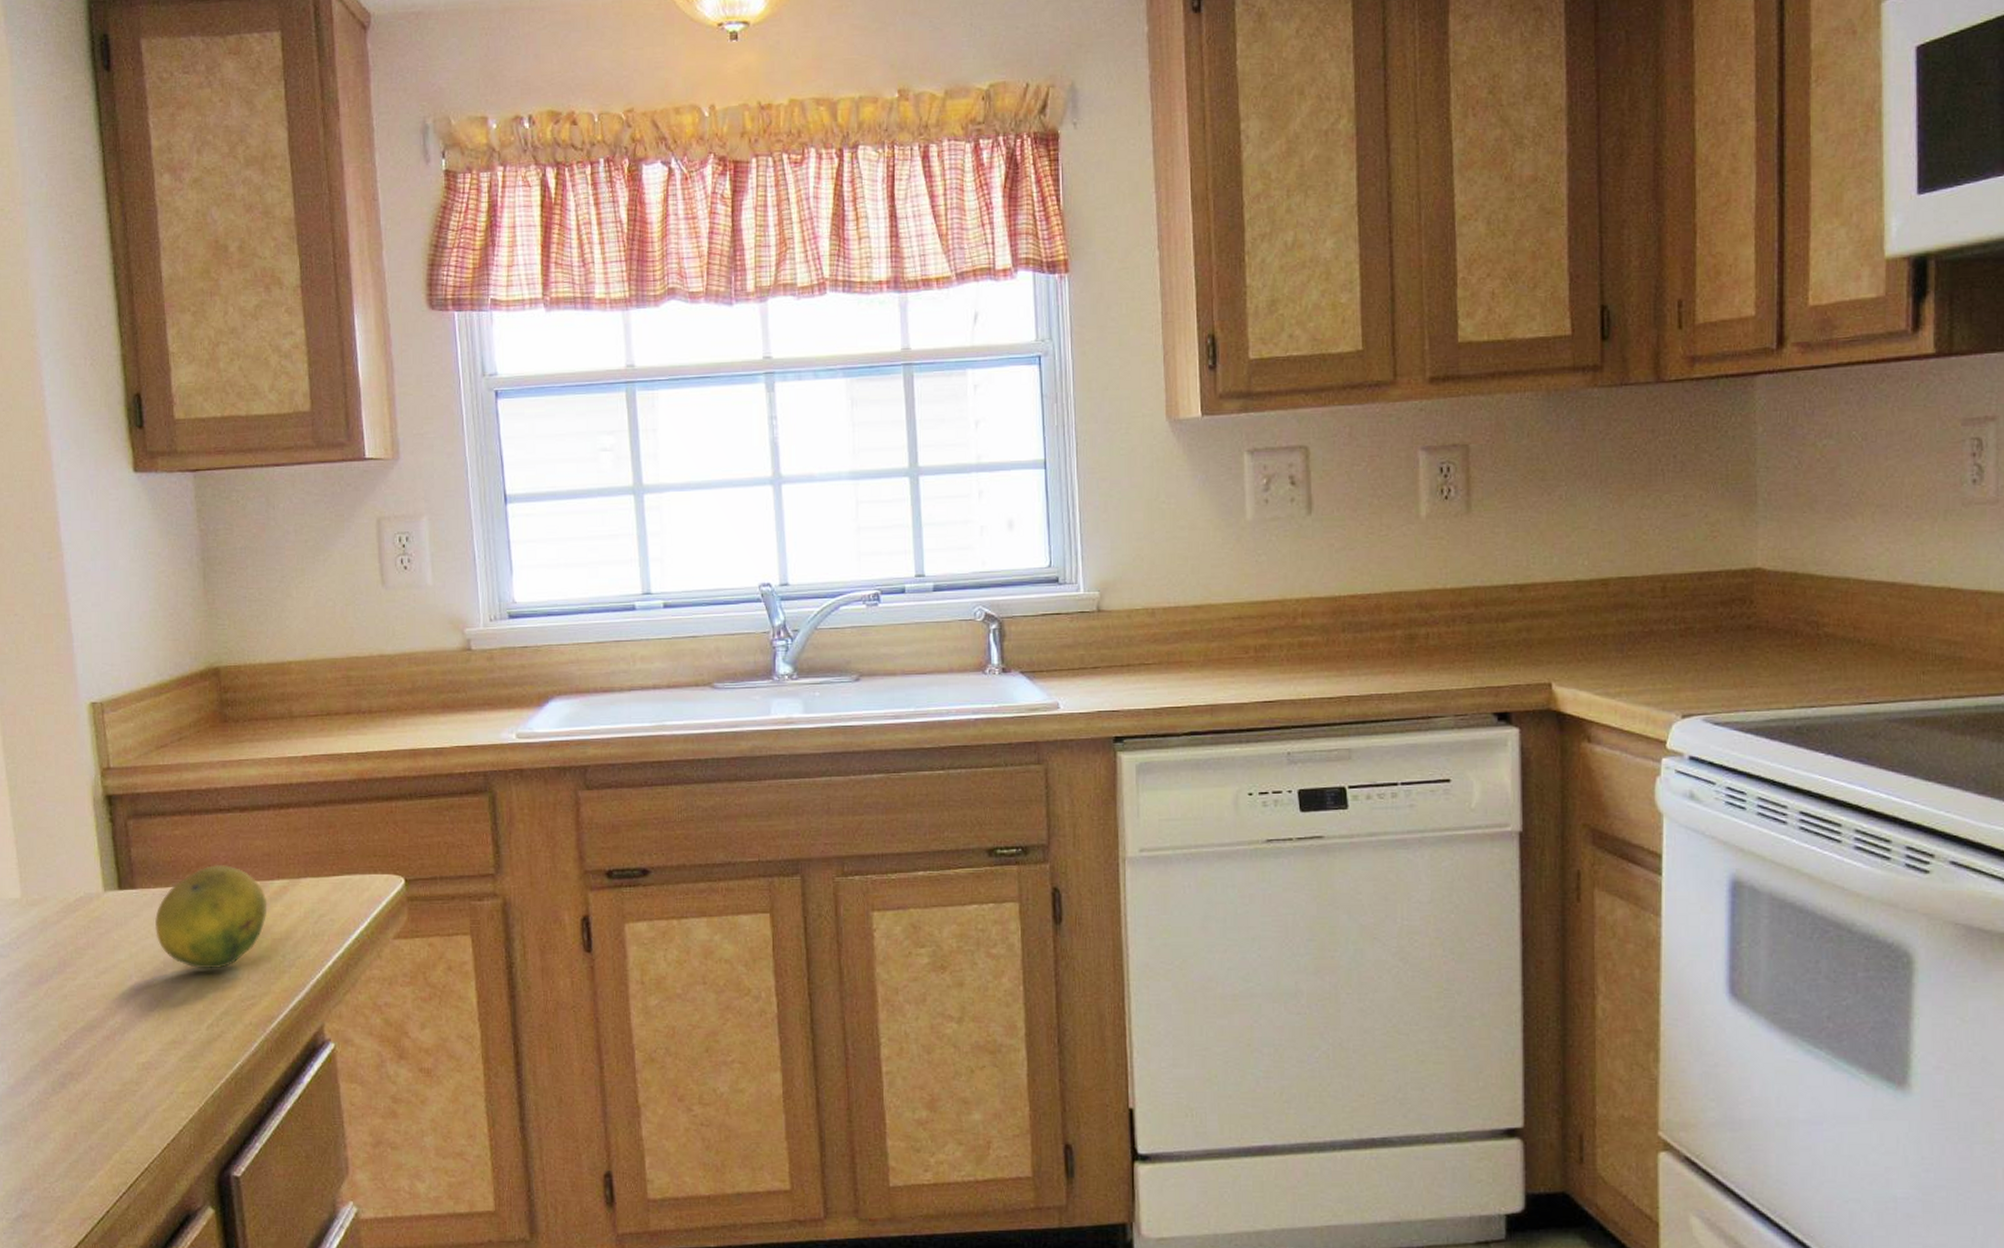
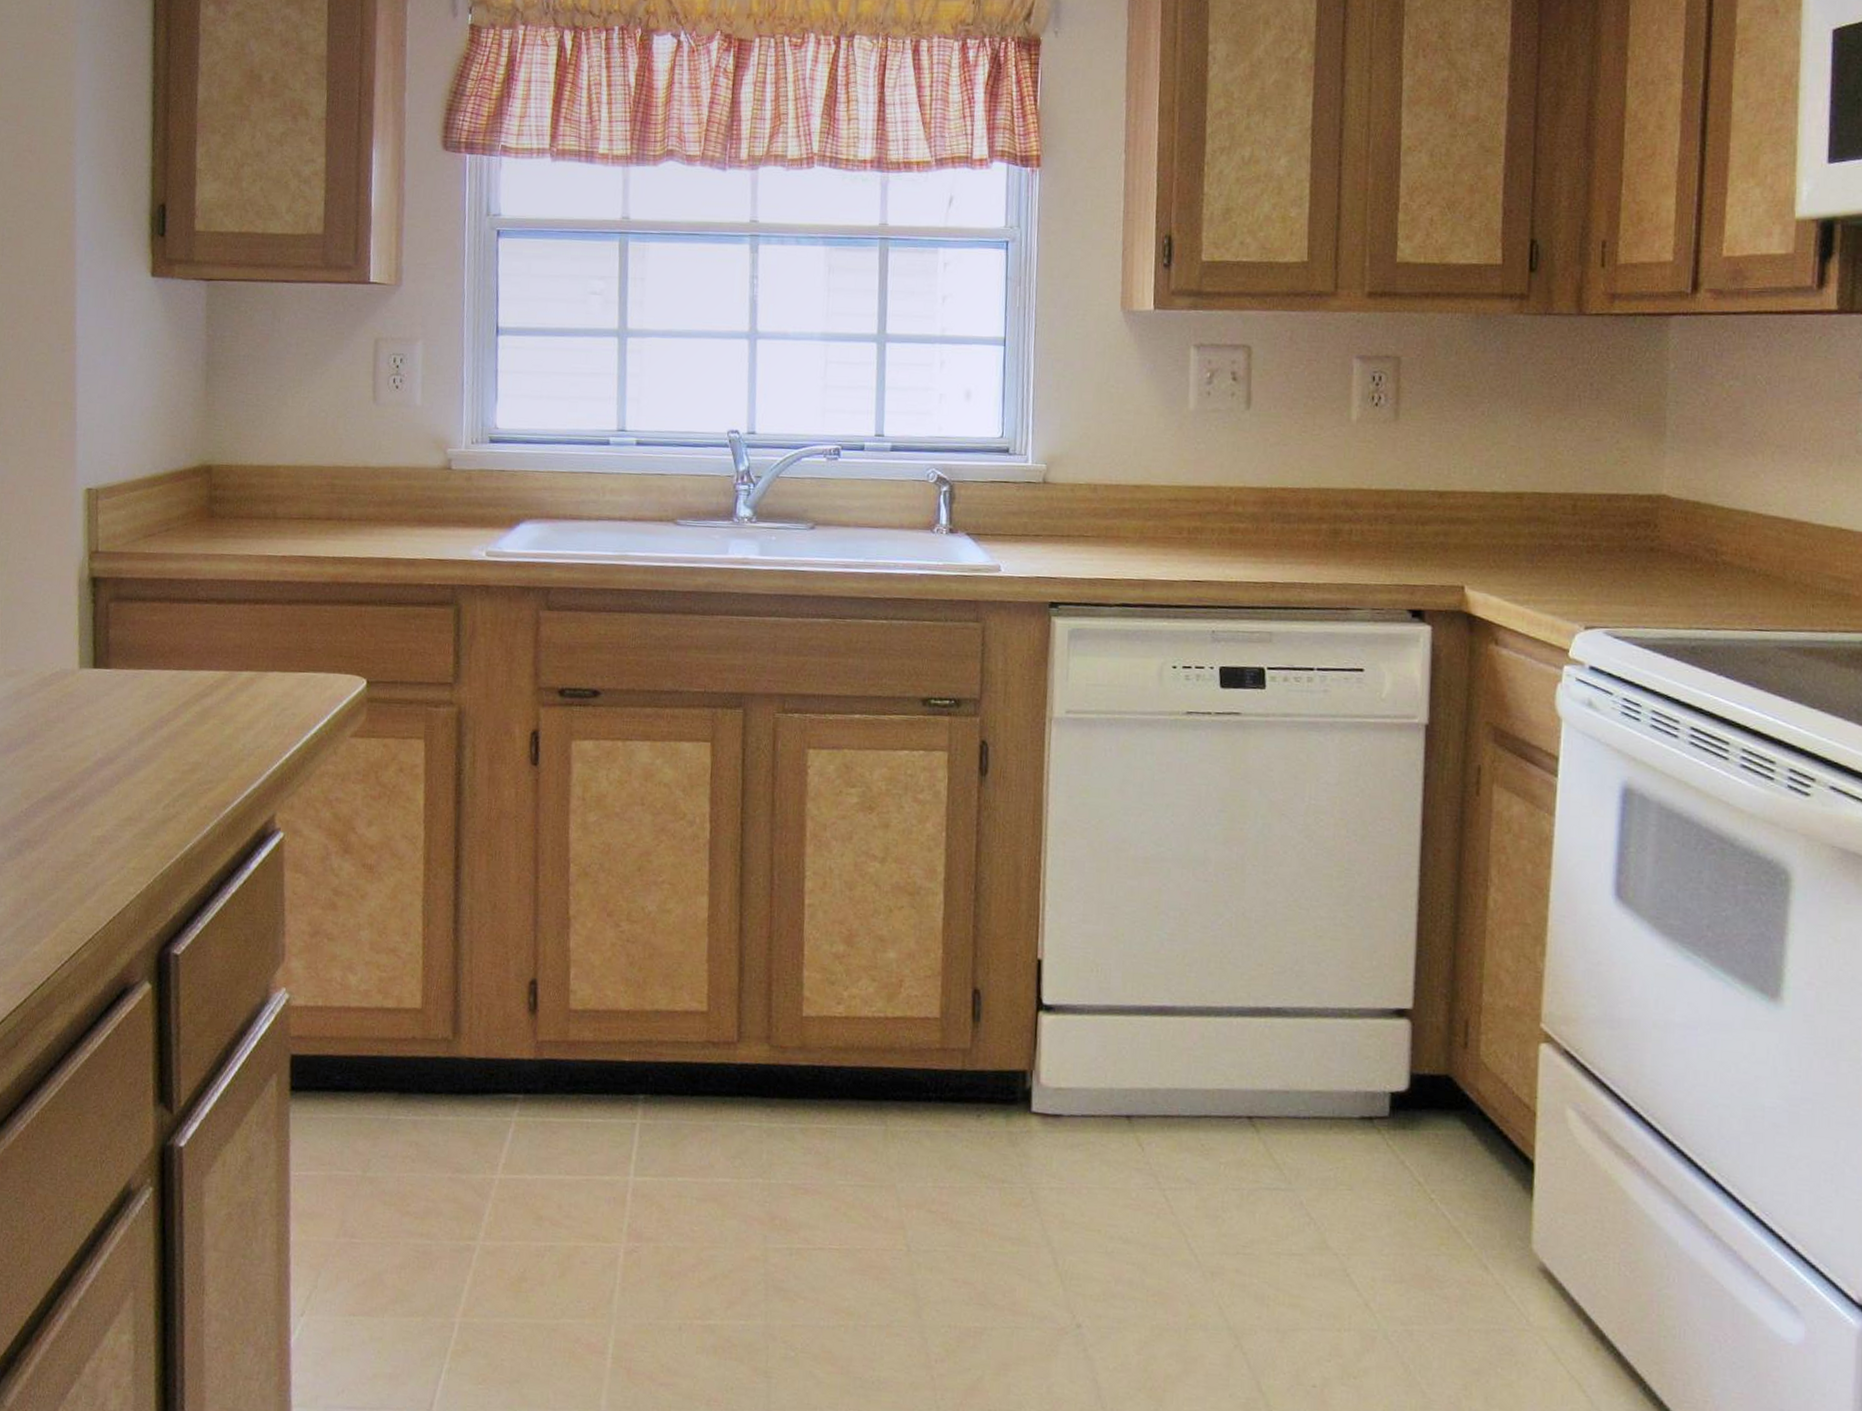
fruit: present [155,864,268,969] -> none [124,651,234,752]

